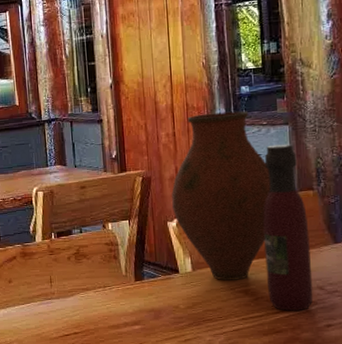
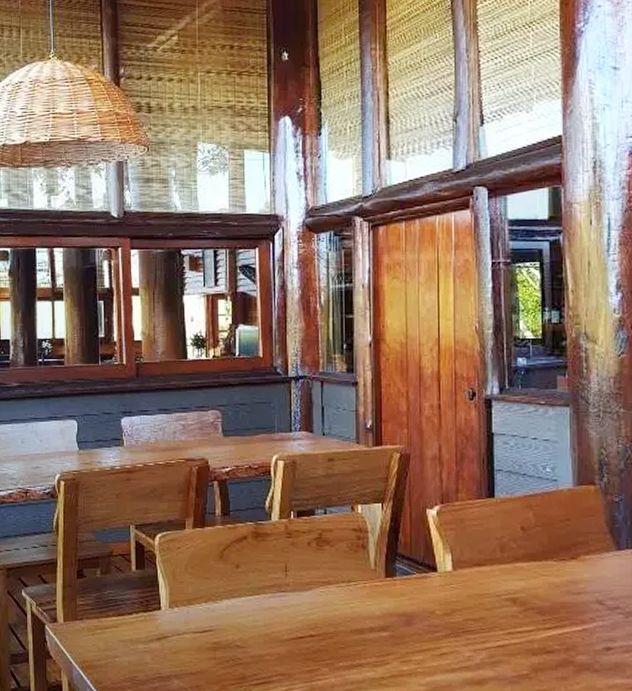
vase: present [171,111,271,281] -> none [433,385,547,585]
wine bottle: present [263,143,313,311] -> none [537,428,591,628]

